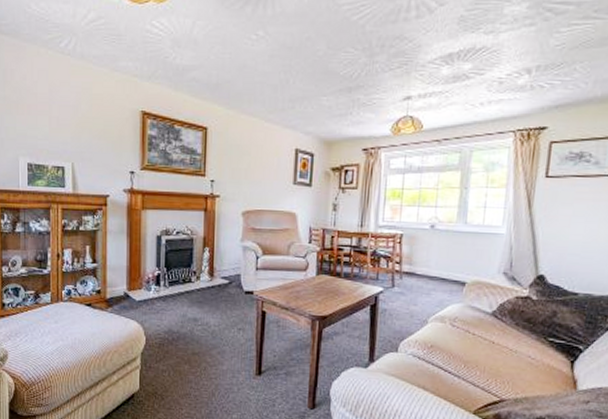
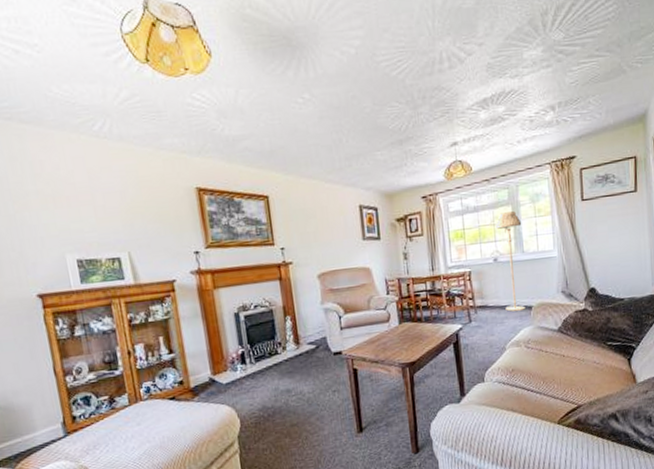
floor lamp: none [435,177,470,285] -> present [495,211,526,312]

